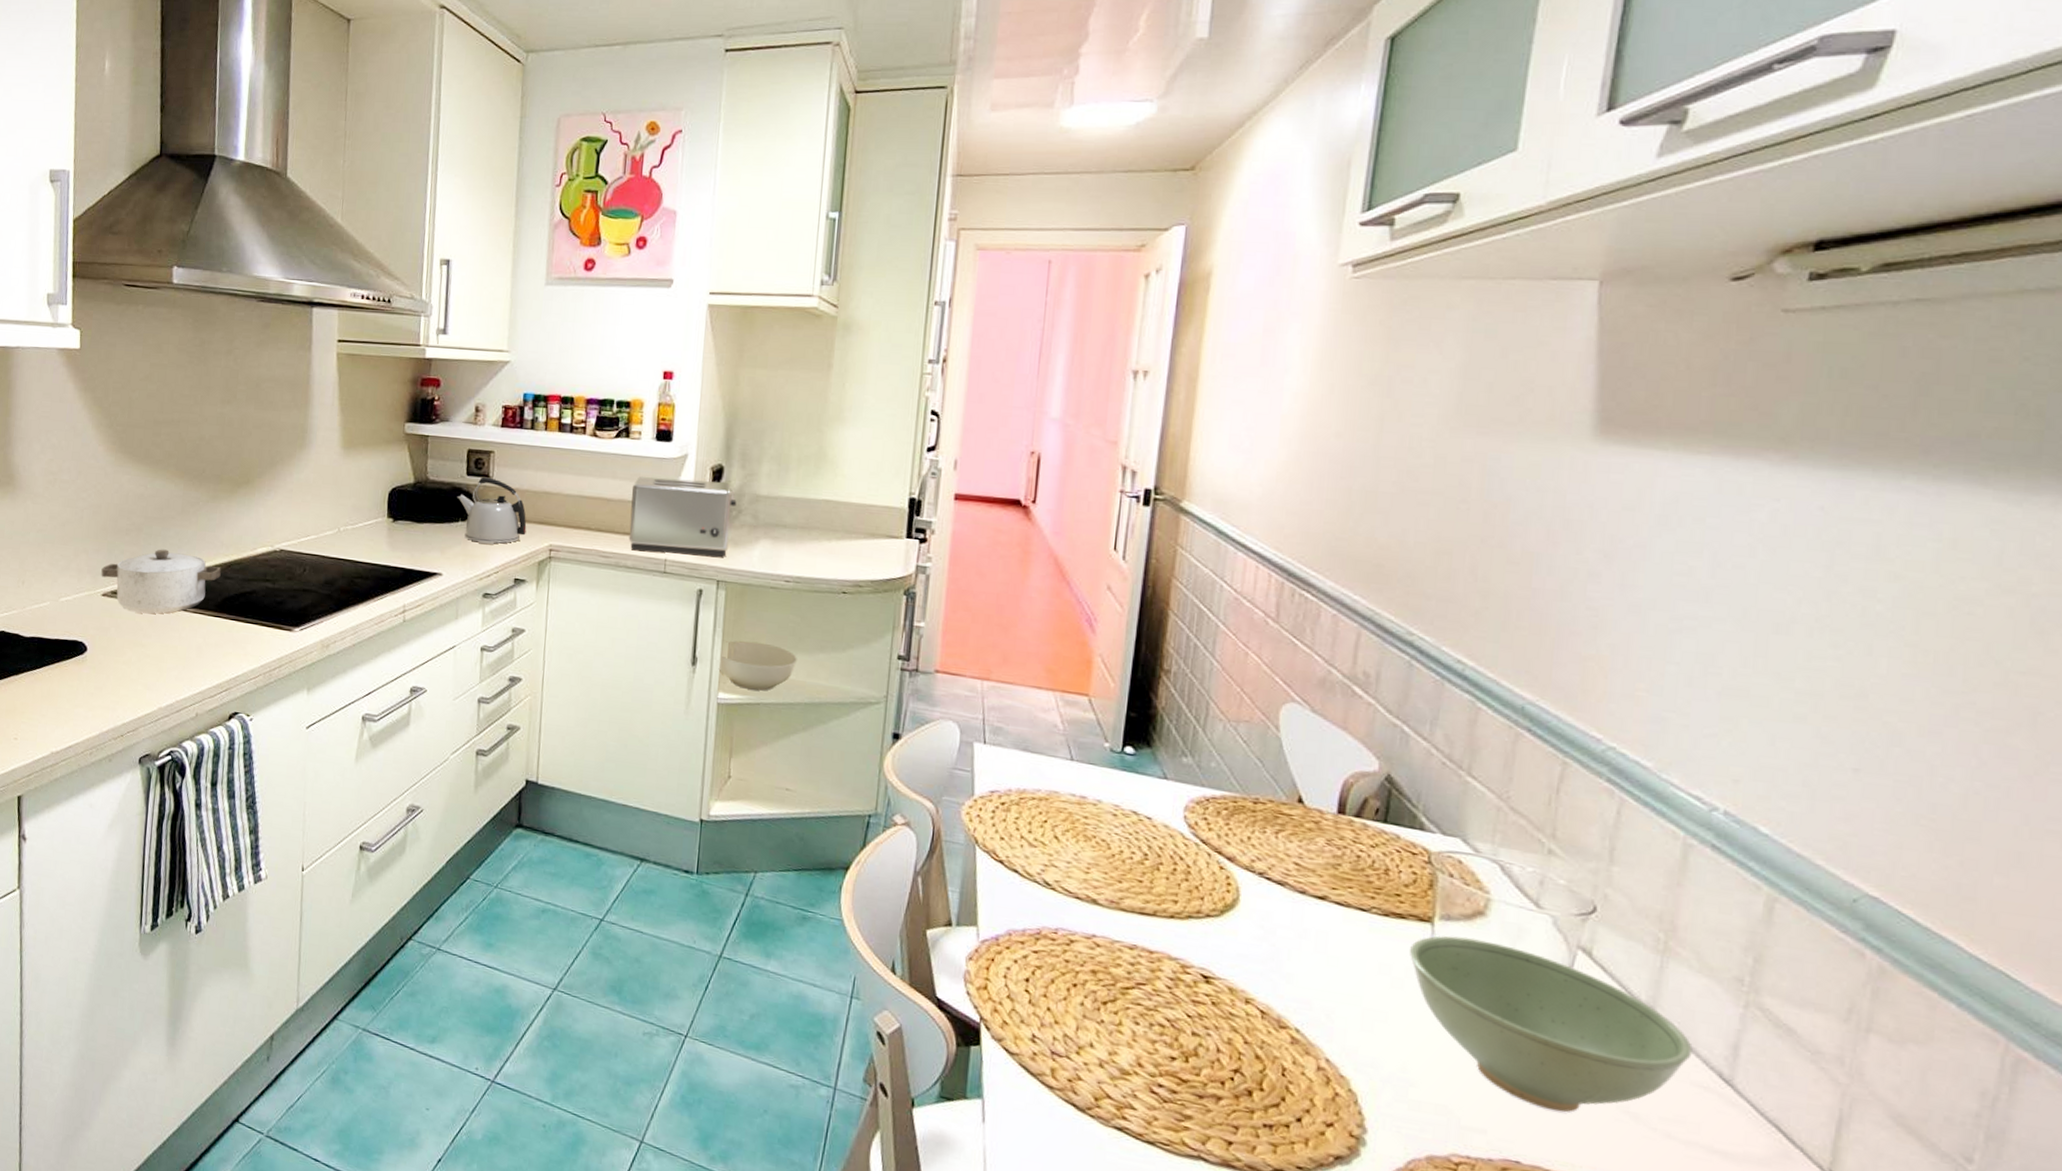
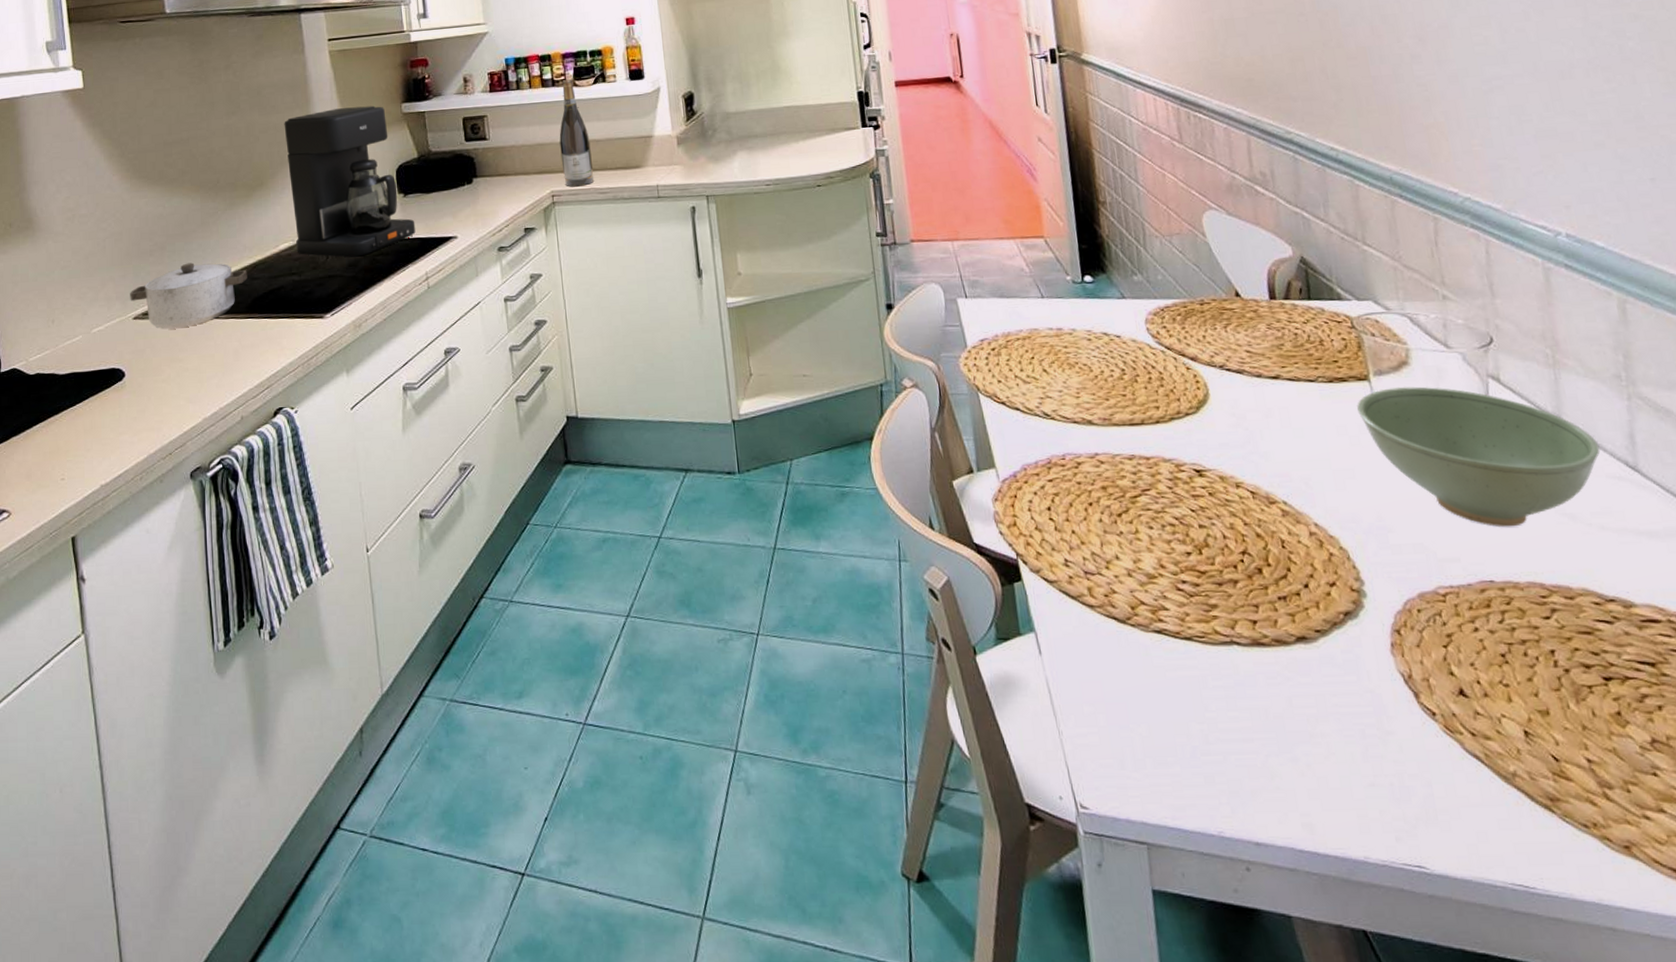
coffee maker: none [274,416,401,576] -> present [284,105,416,257]
kettle: present [457,477,527,546] -> none [459,139,528,204]
wine bottle: none [565,428,601,546] -> present [559,79,594,187]
toaster: present [628,477,737,558] -> none [617,106,711,182]
bowl: present [718,641,797,691] -> none [722,244,790,290]

